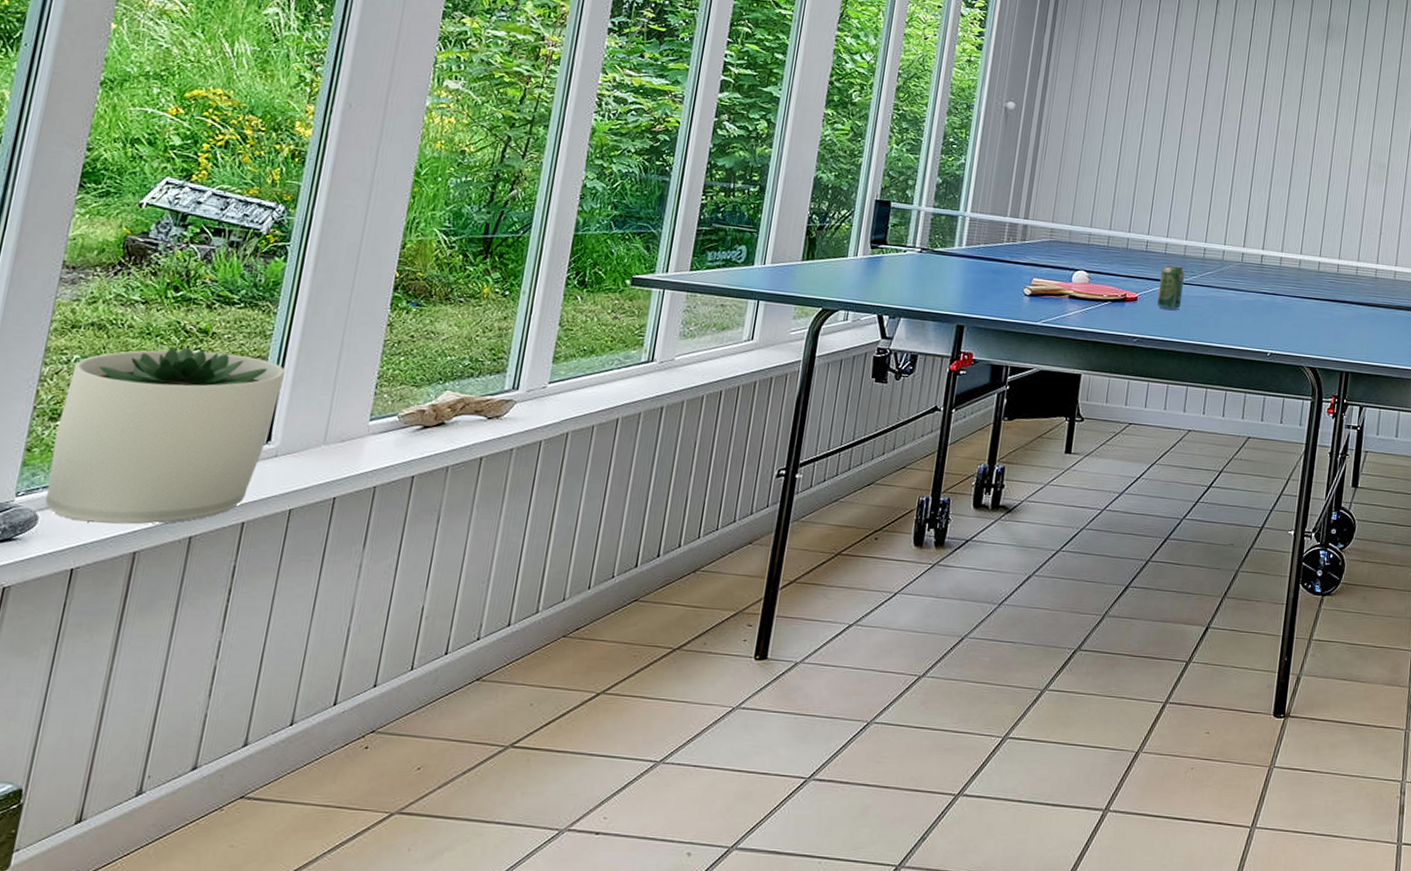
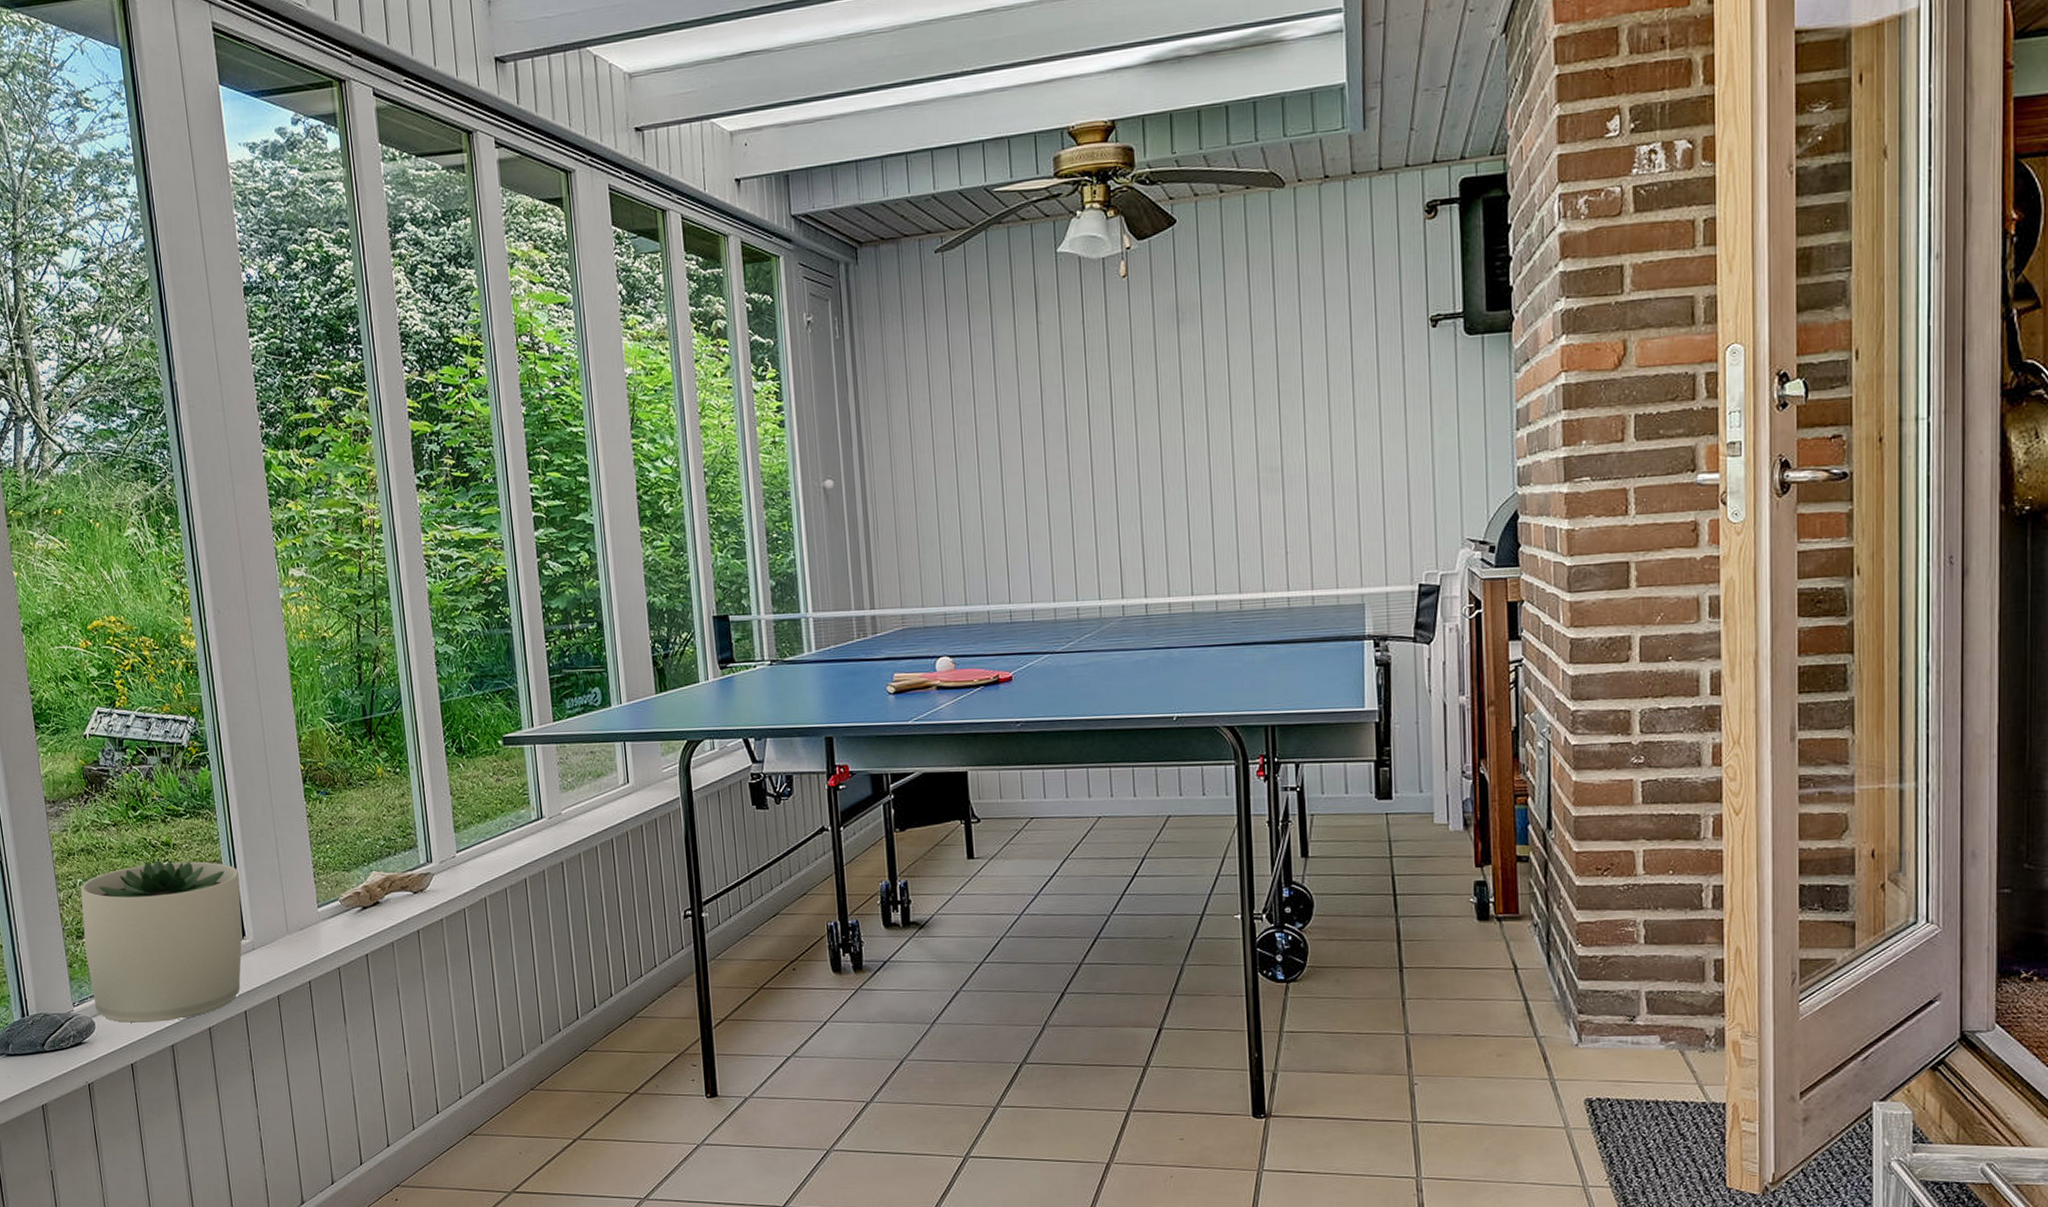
beverage can: present [1157,265,1185,311] -> none [1032,632,1063,686]

